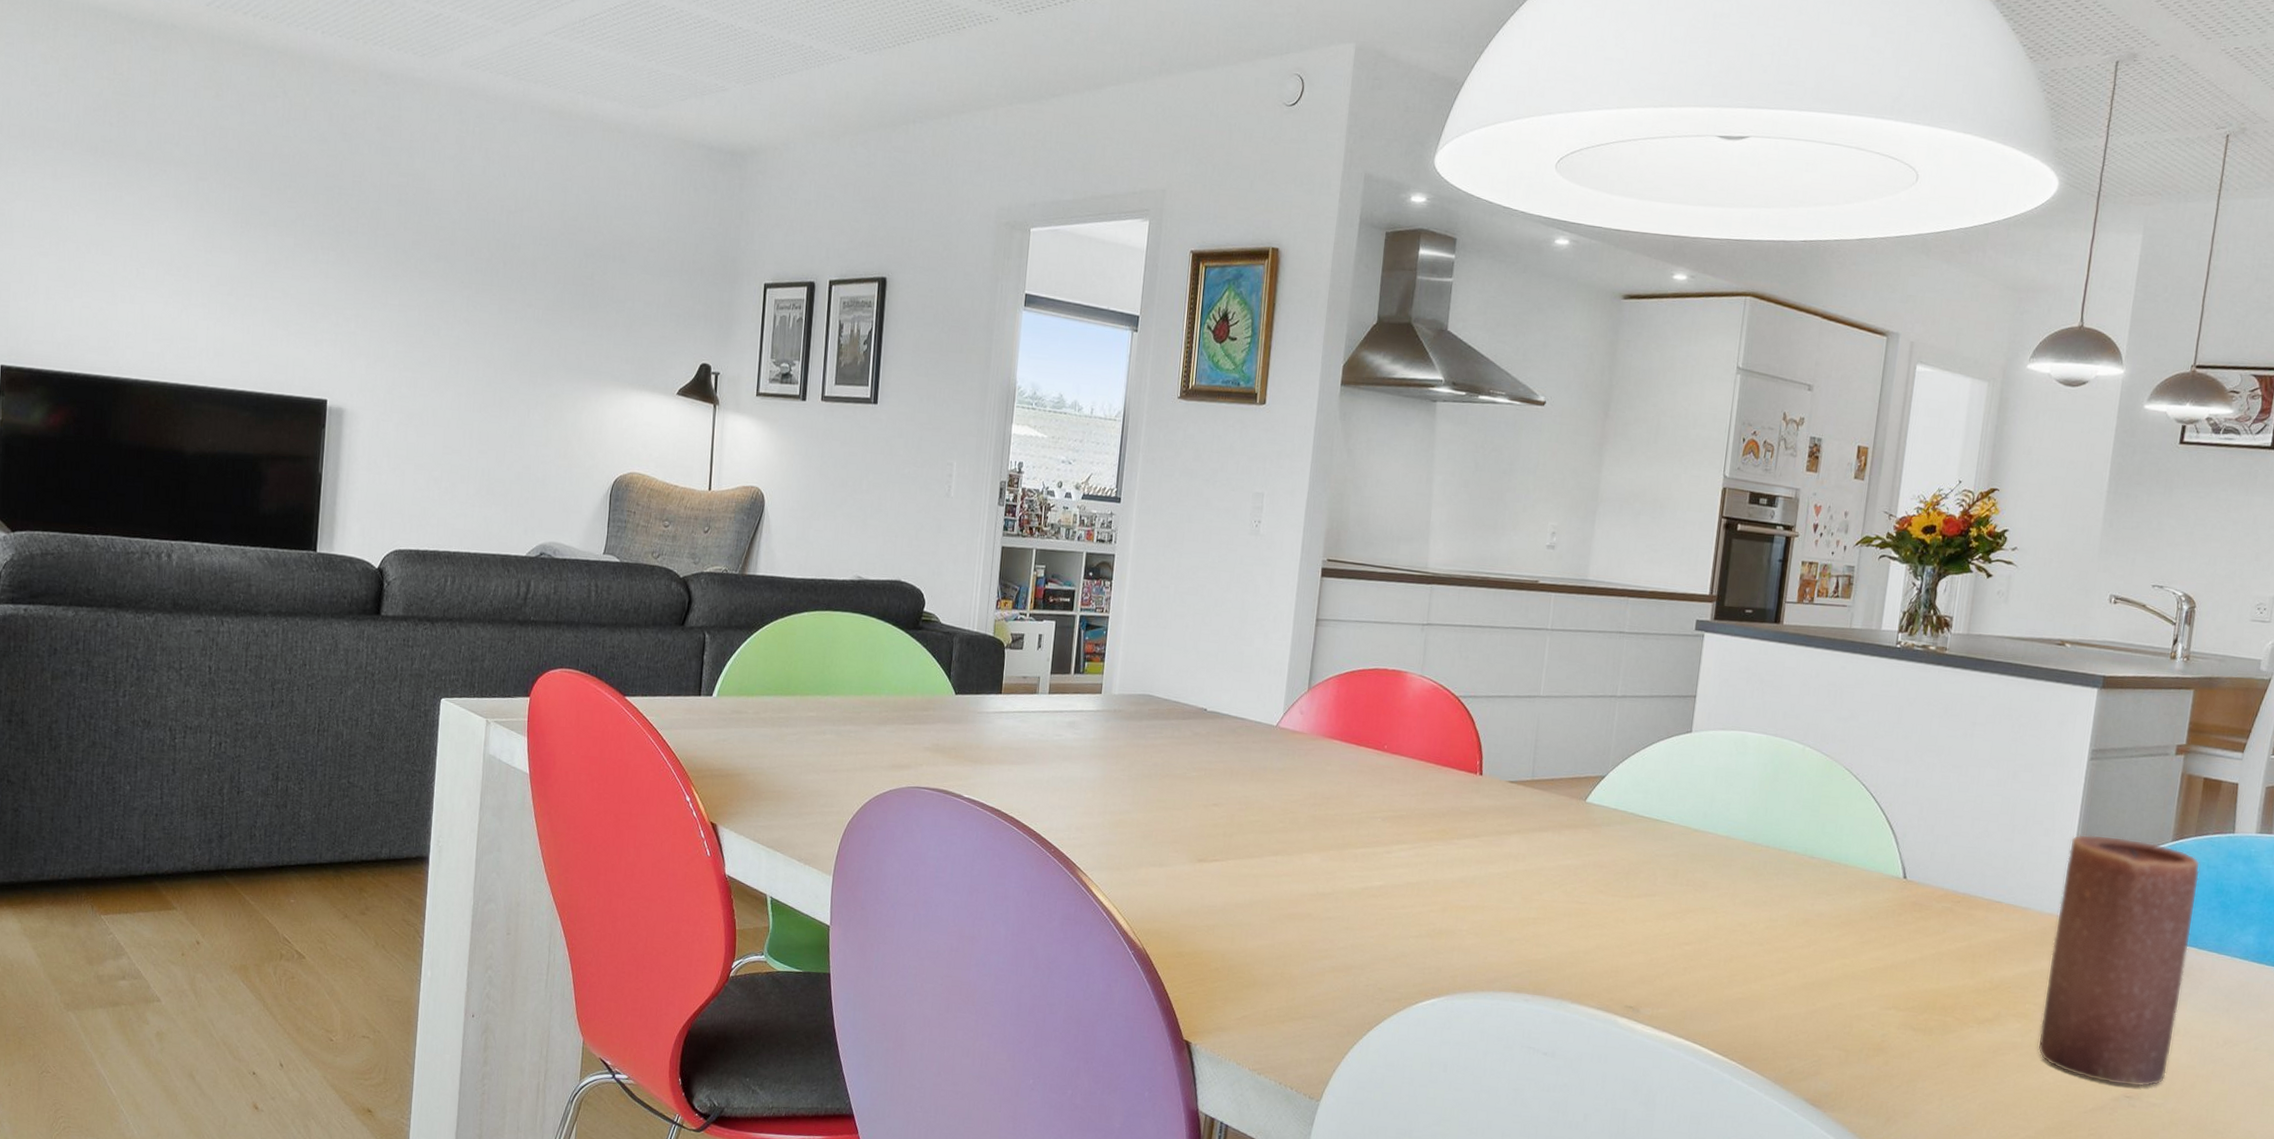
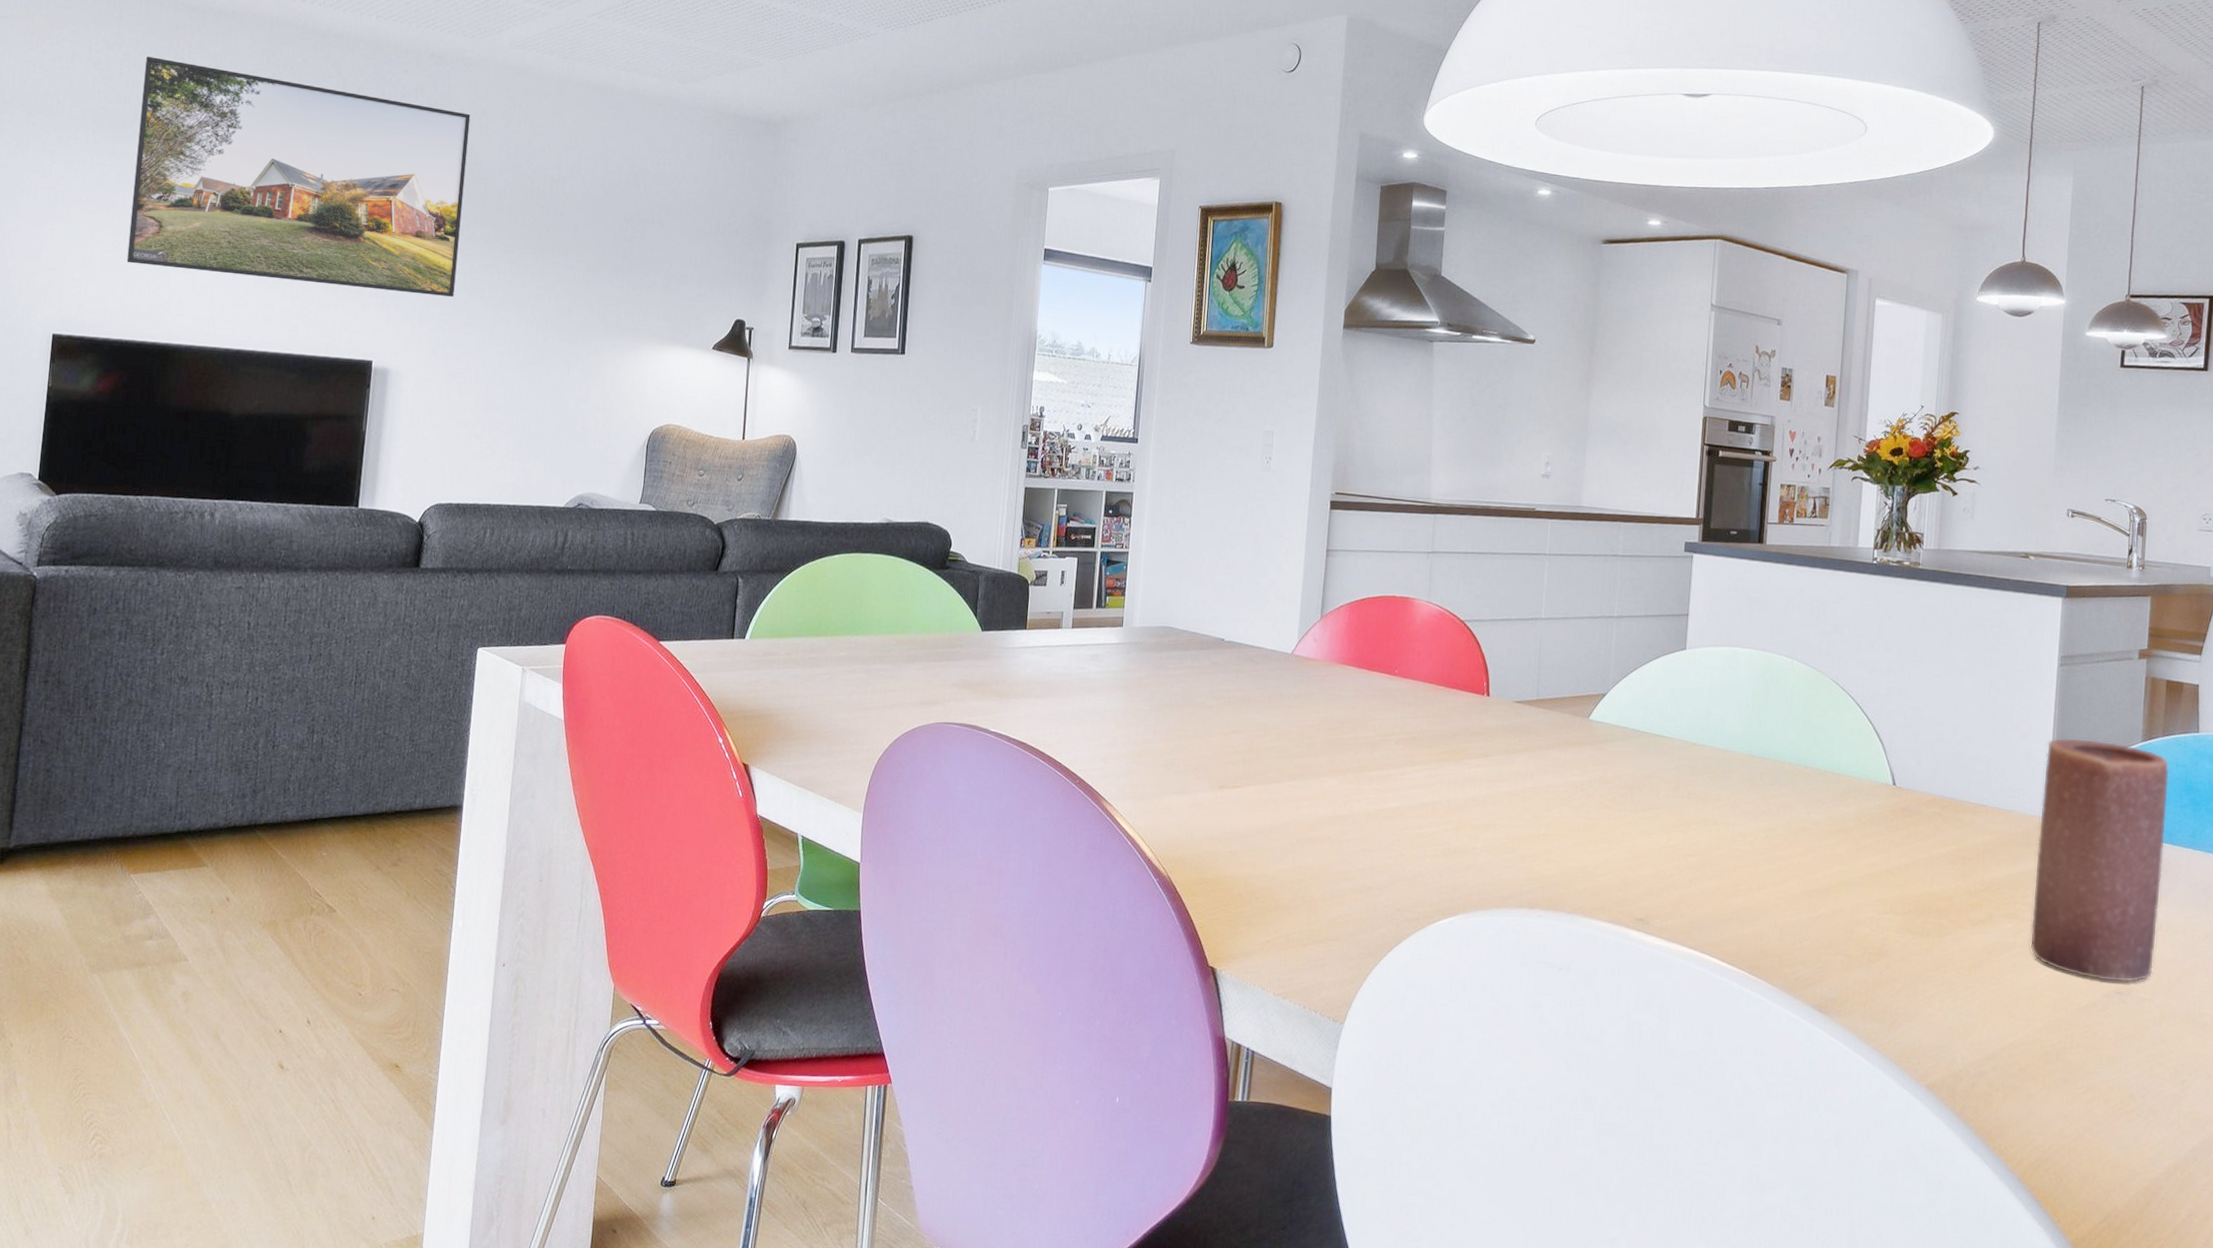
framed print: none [72,72,422,335] -> present [126,56,471,298]

